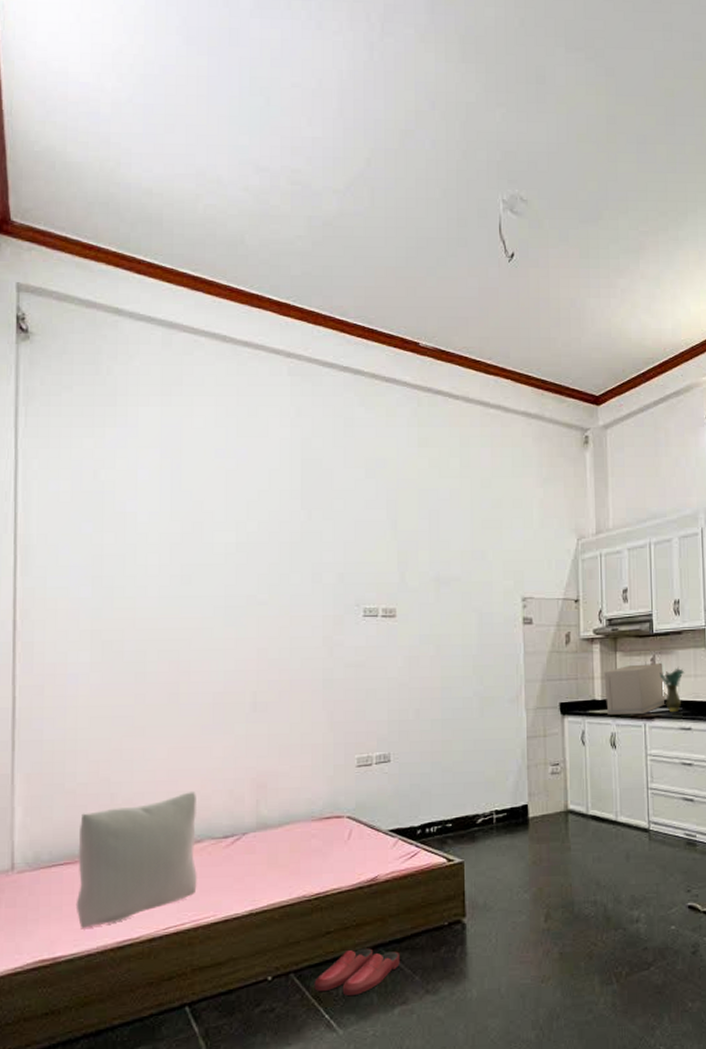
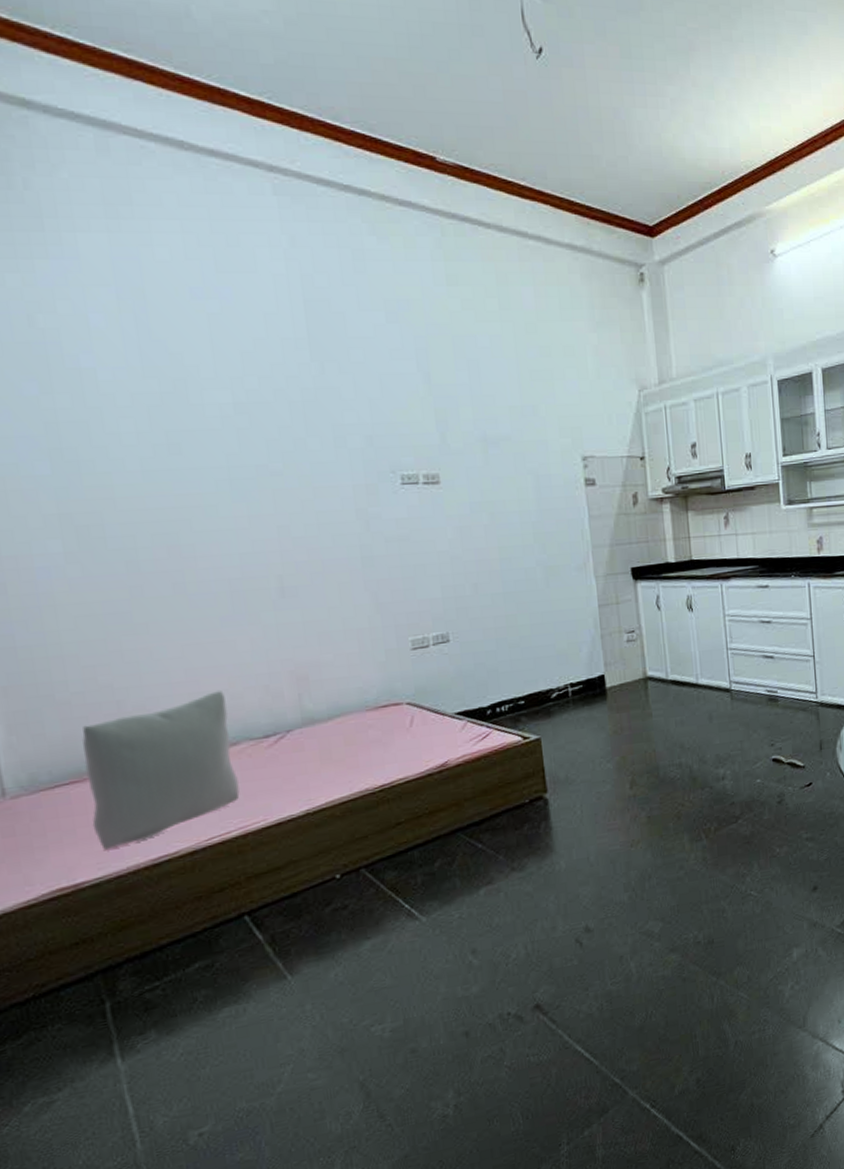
slippers: present [314,948,400,997] -> none [389,834,481,884]
microwave: present [604,664,666,716] -> none [676,521,741,578]
vase: present [660,667,685,713] -> none [734,524,760,572]

